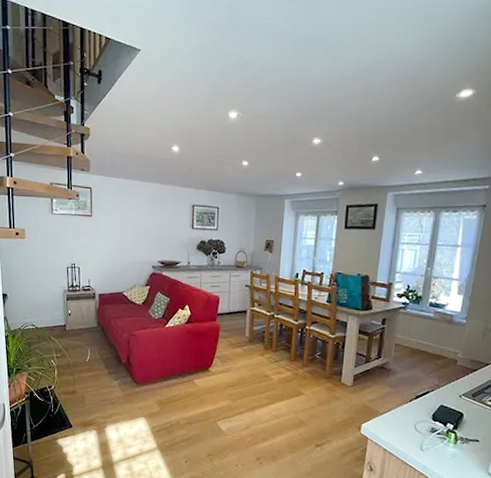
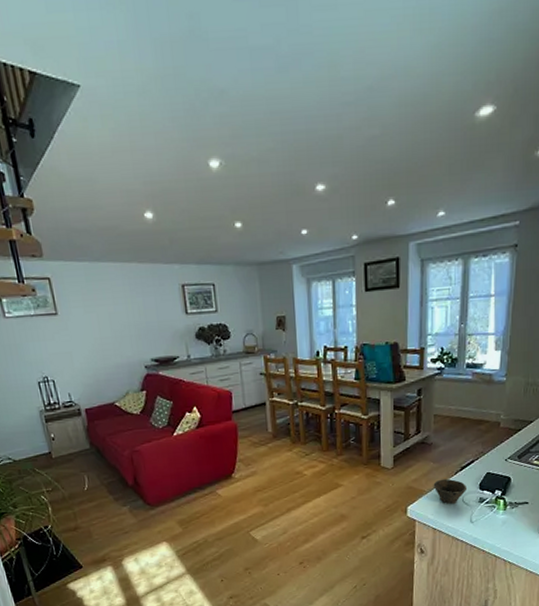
cup: none [388,403,421,430] -> present [433,478,468,505]

